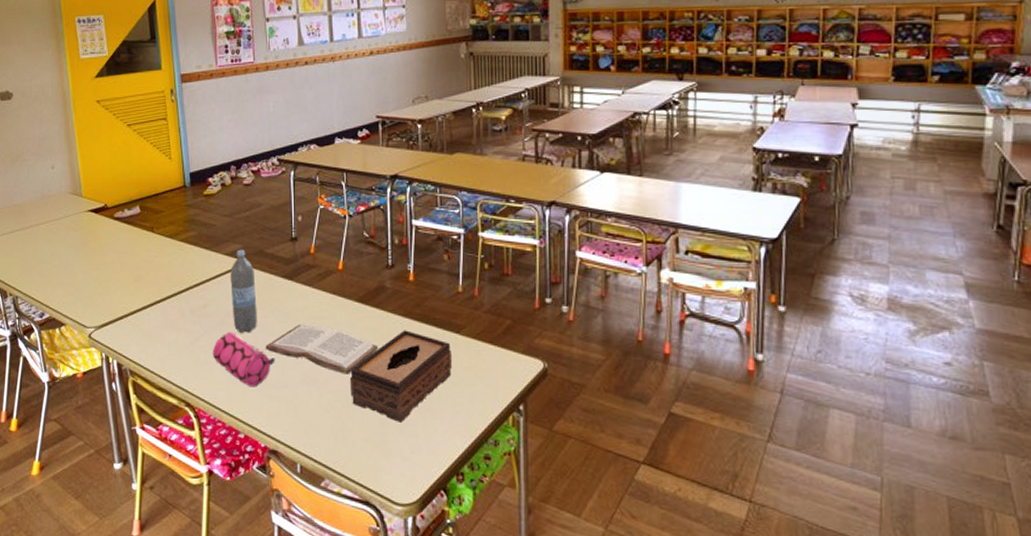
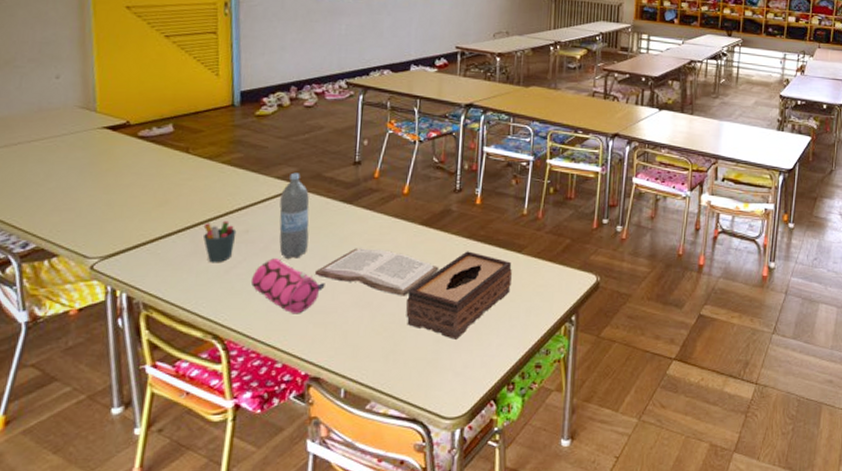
pen holder: none [170,295,197,336] -> present [202,220,237,263]

